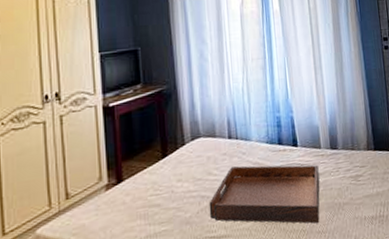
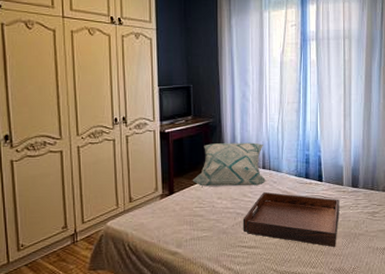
decorative pillow: none [145,108,234,169] -> present [192,142,267,187]

